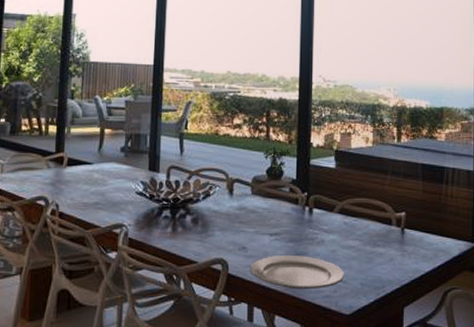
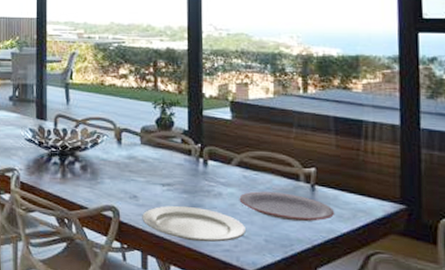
plate: none [339,237,420,264] -> present [239,191,335,222]

